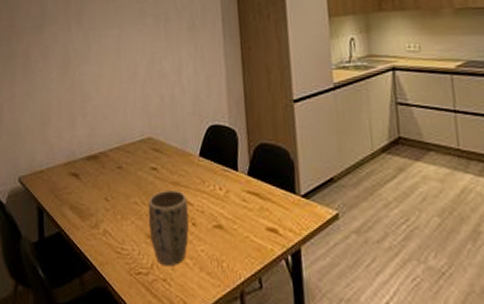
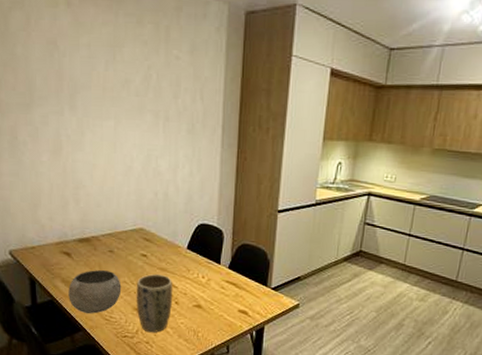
bowl: none [76,190,133,247] -> present [68,269,122,314]

